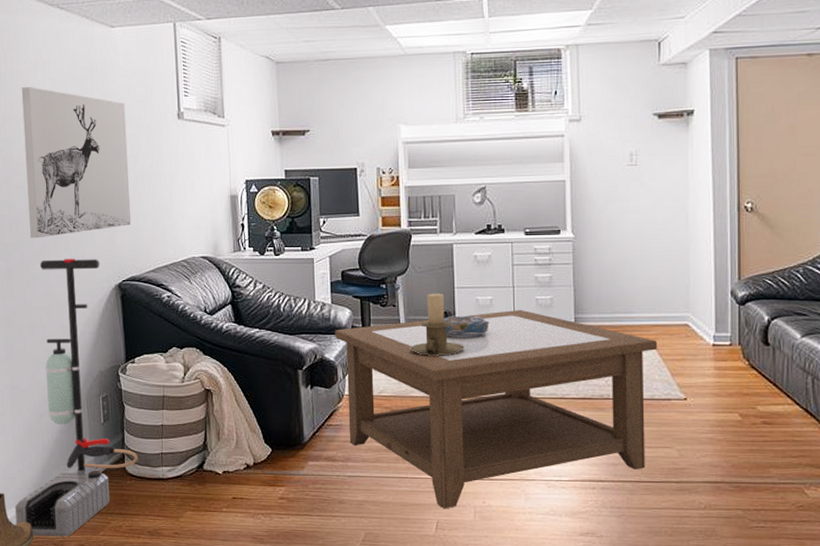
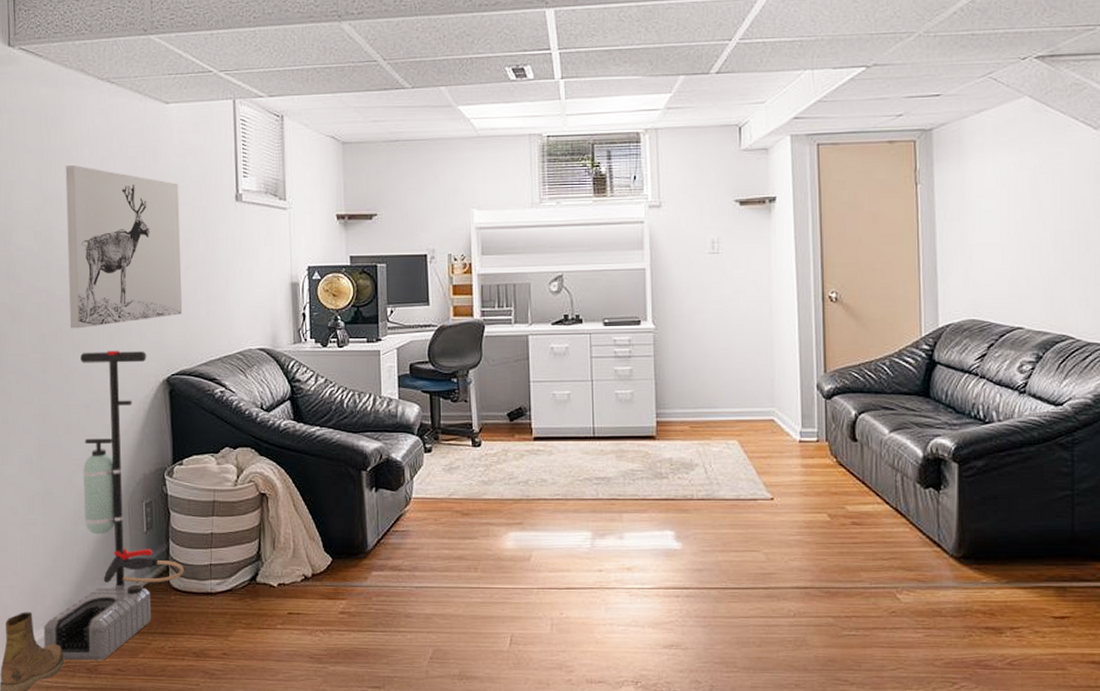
coffee table: present [335,309,658,509] -> none [402,404,743,622]
candle holder: present [410,293,465,356] -> none [482,387,541,455]
decorative bowl: present [444,315,489,338] -> none [519,411,567,435]

